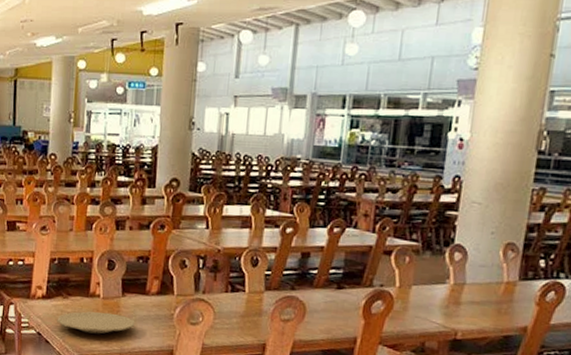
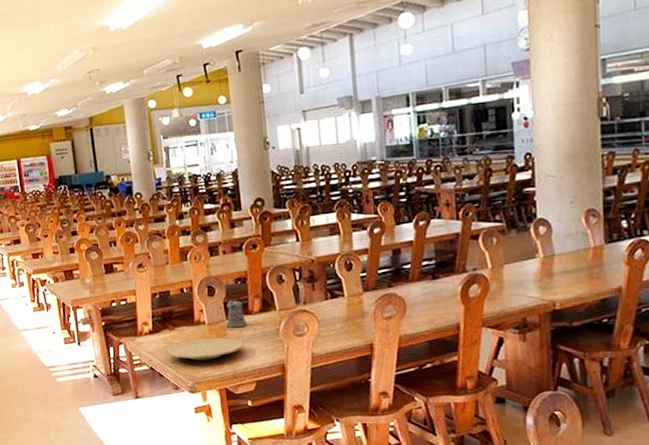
pepper shaker: none [120,277,148,307] -> present [225,300,249,328]

